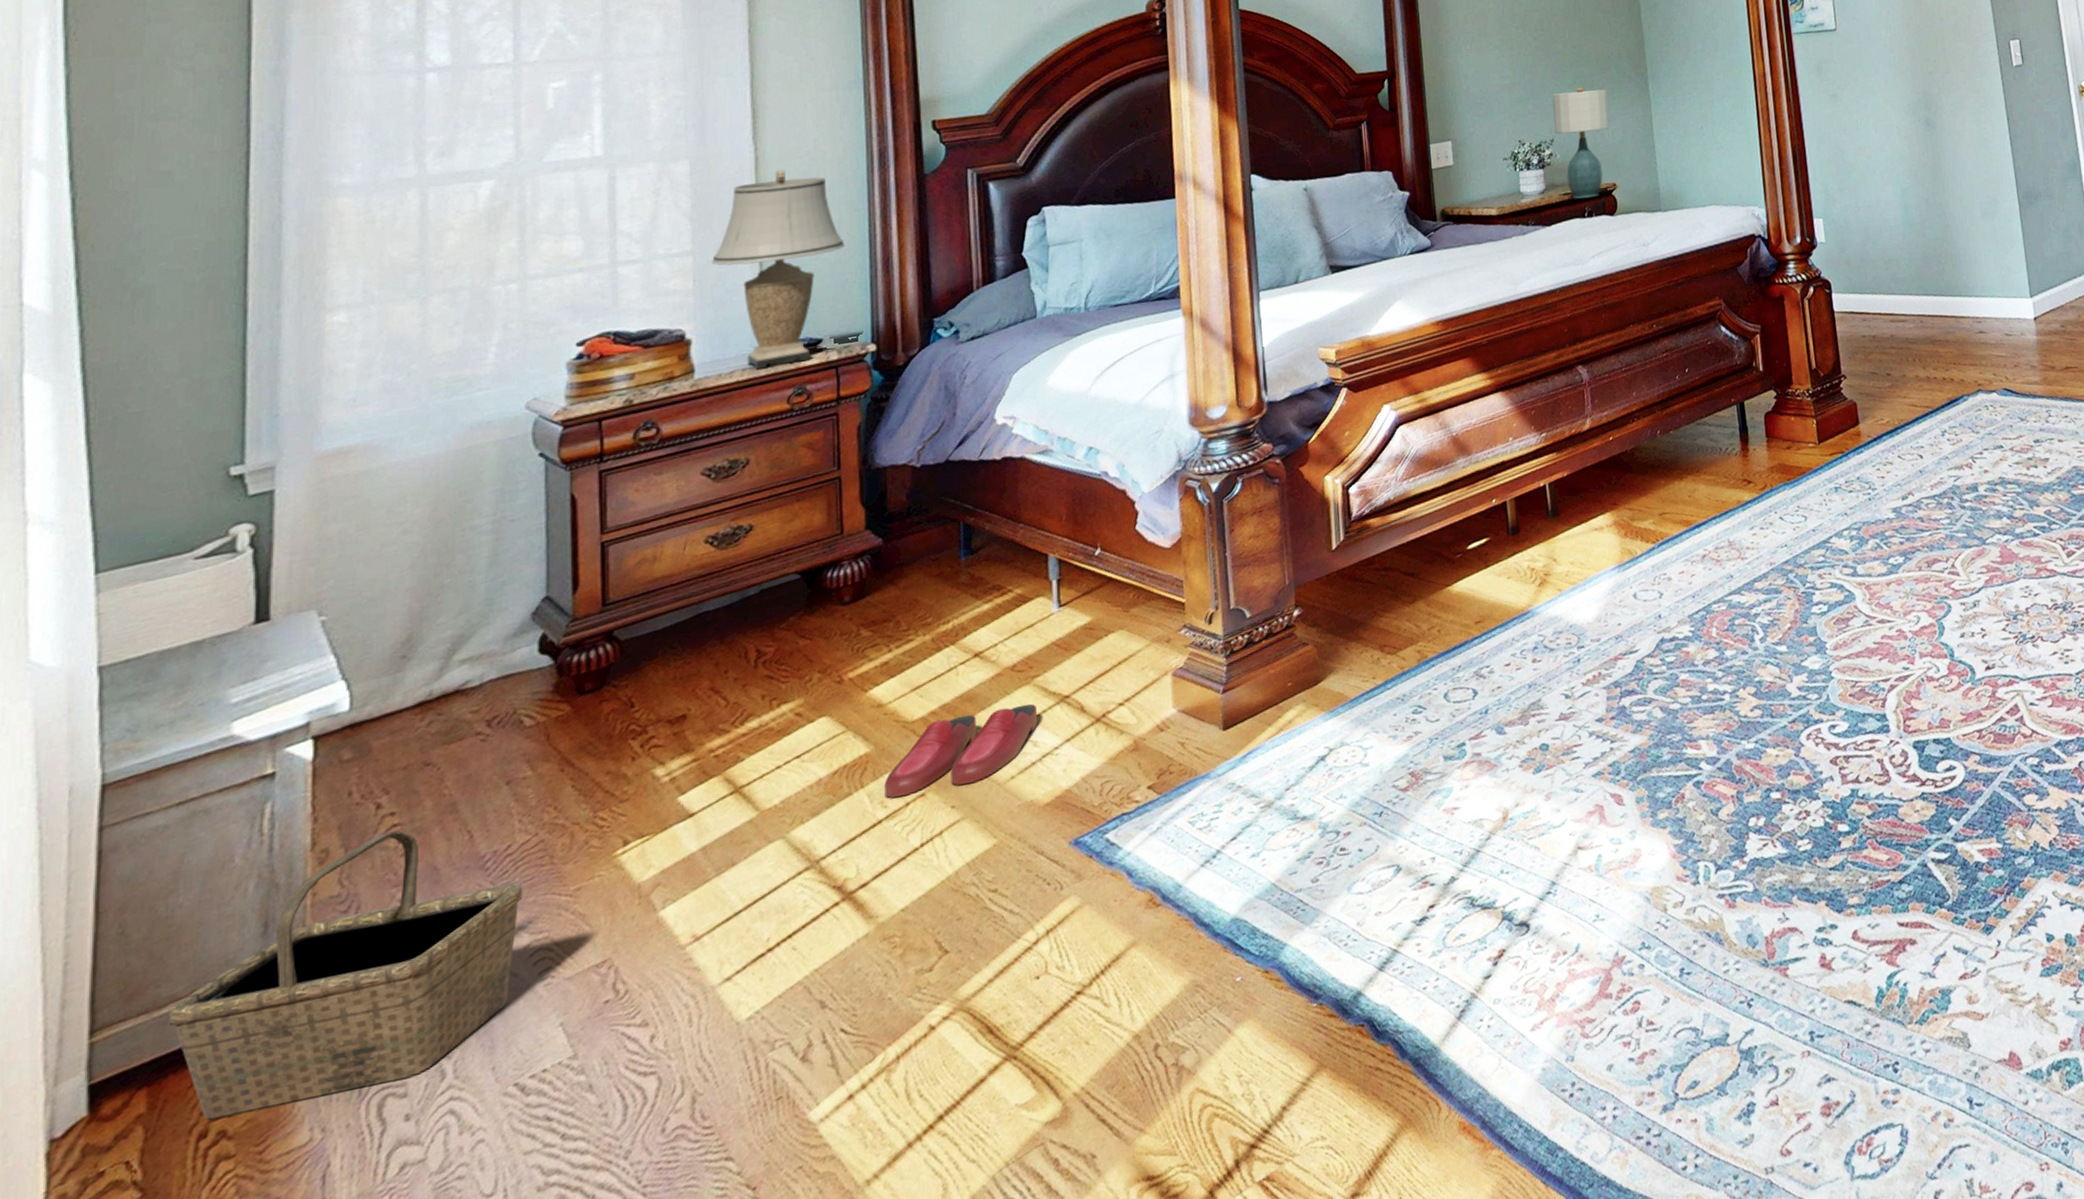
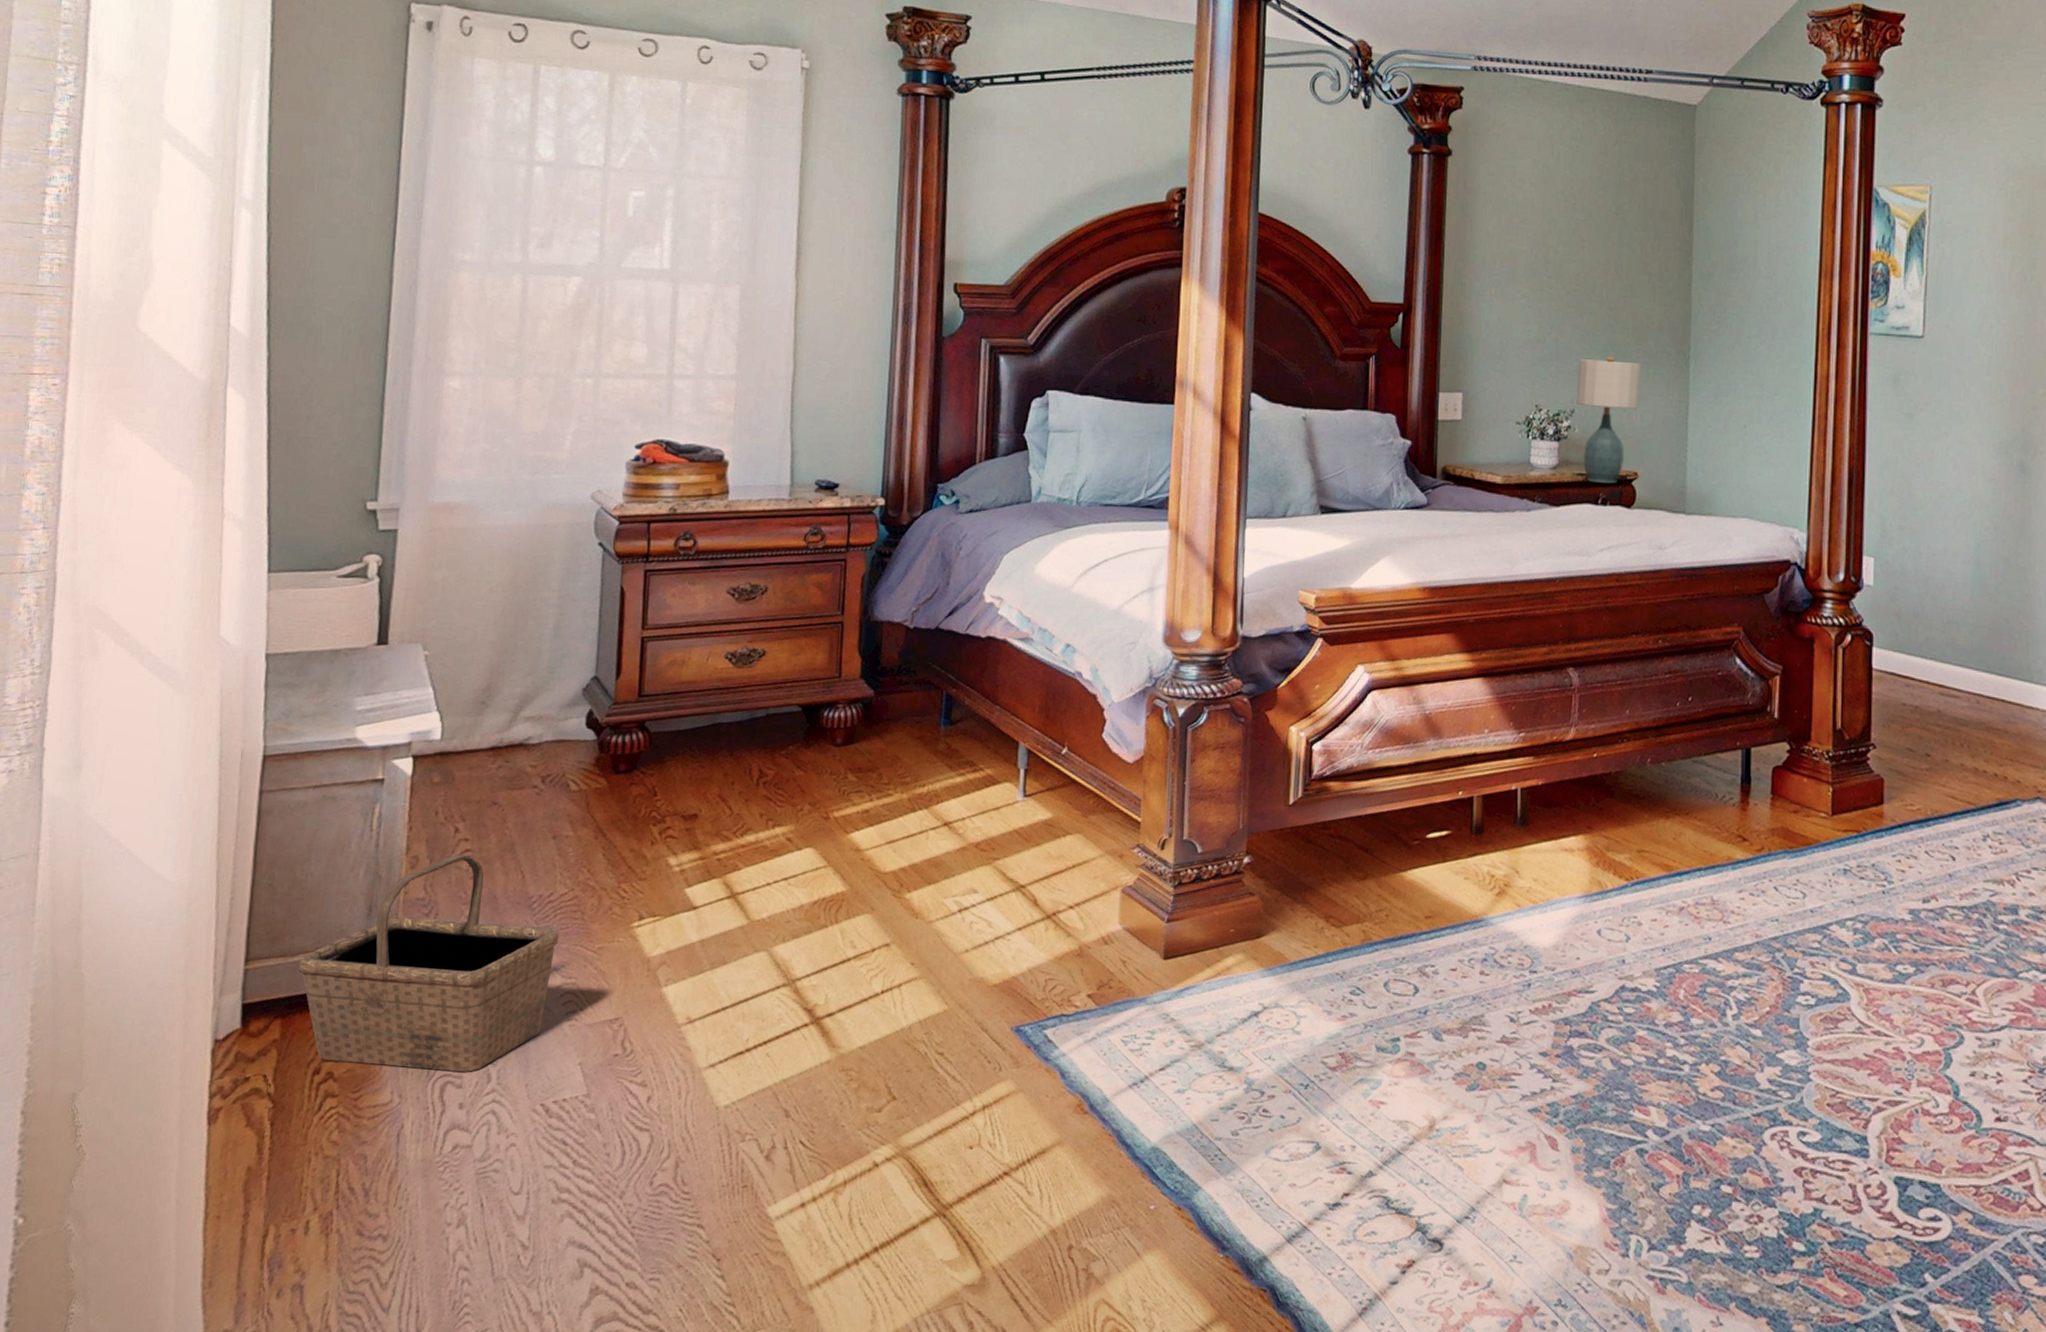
table lamp: present [712,168,845,370] -> none [751,308,866,503]
slippers: present [884,703,1038,799] -> none [855,877,995,947]

